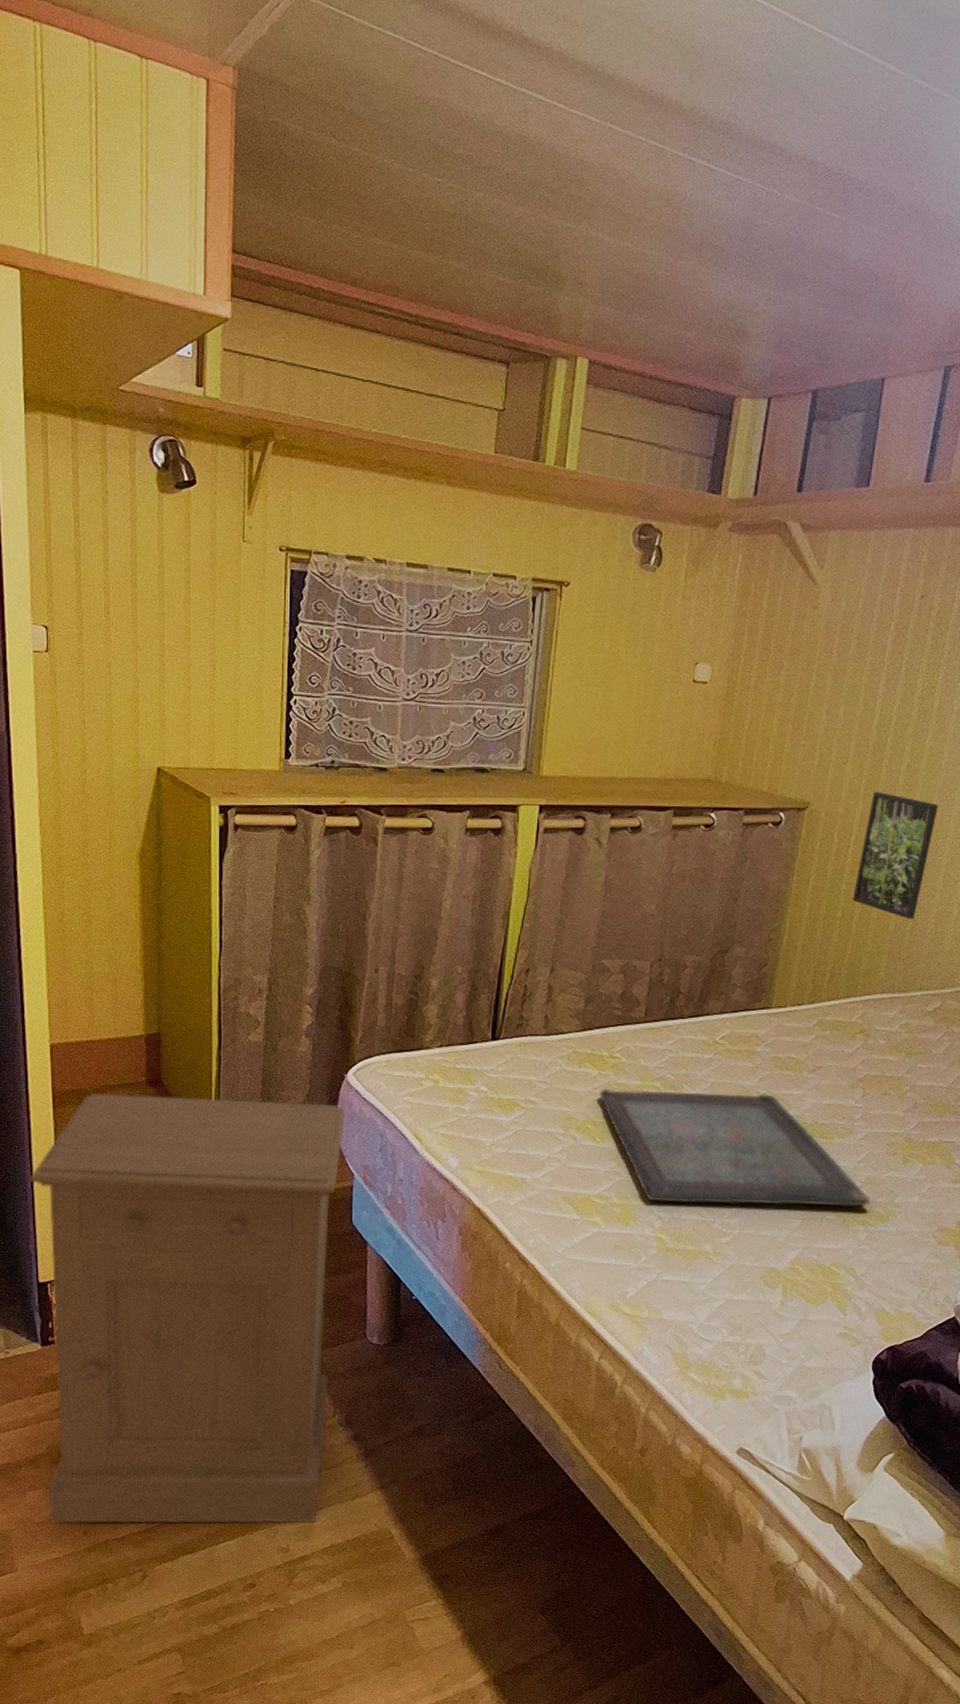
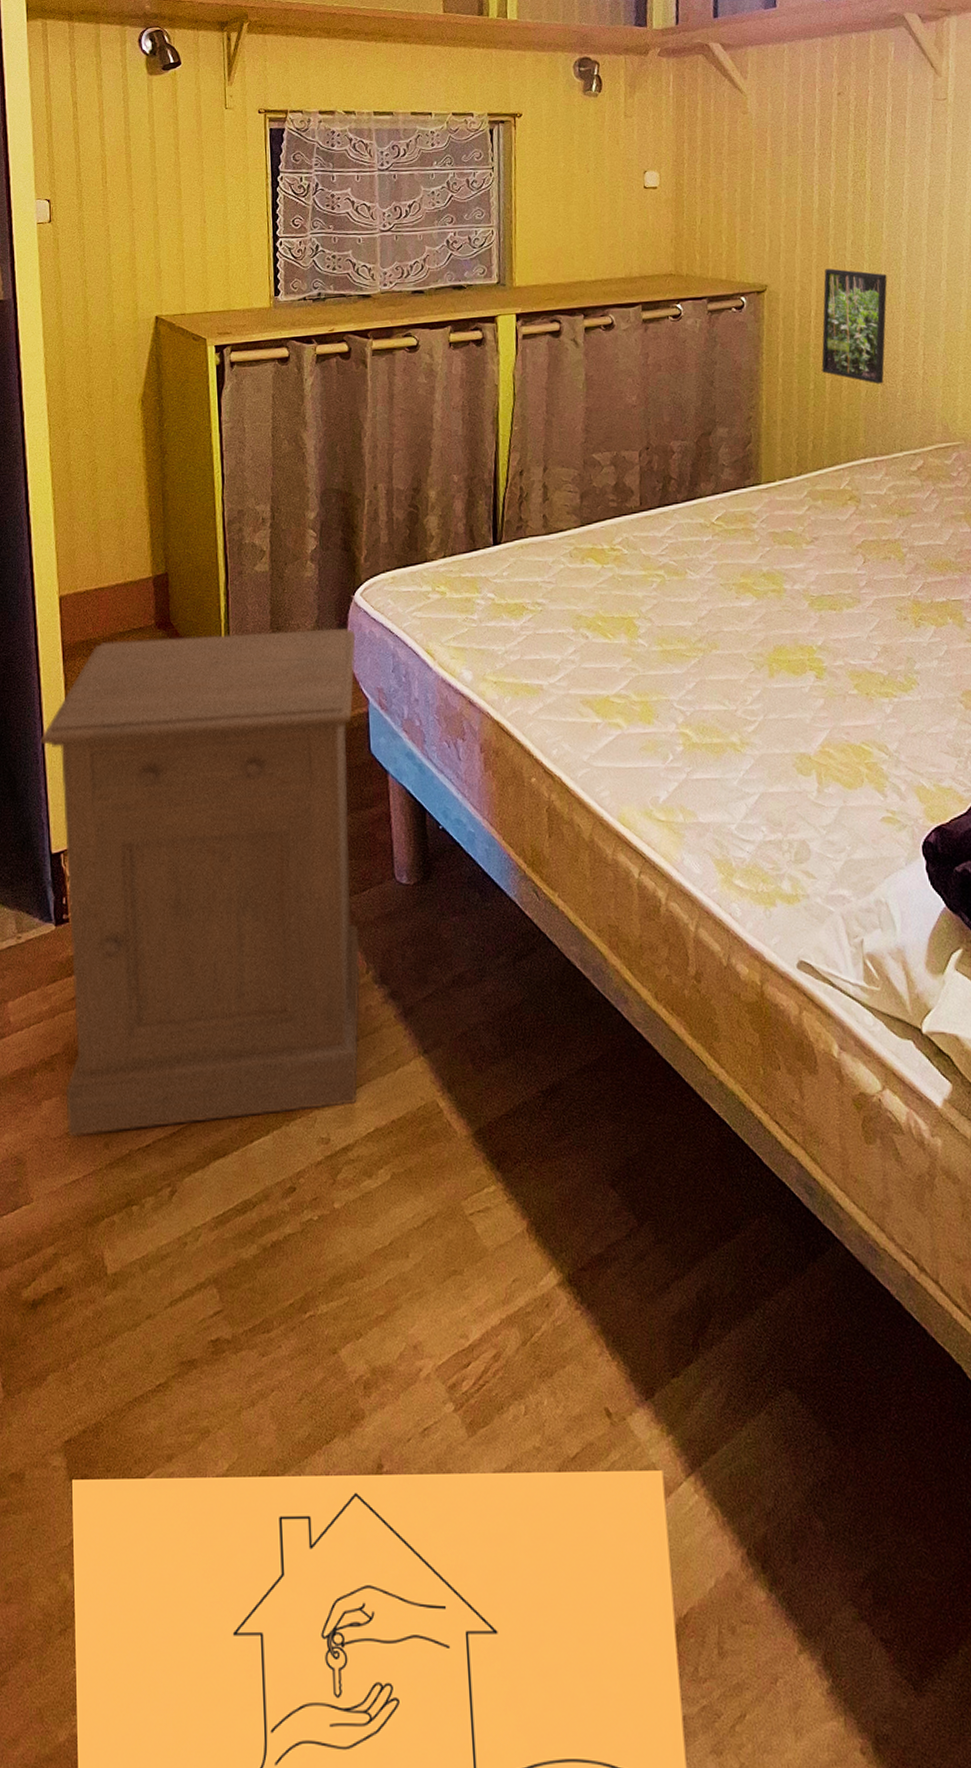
serving tray: present [600,1088,871,1207] -> none [605,570,891,696]

